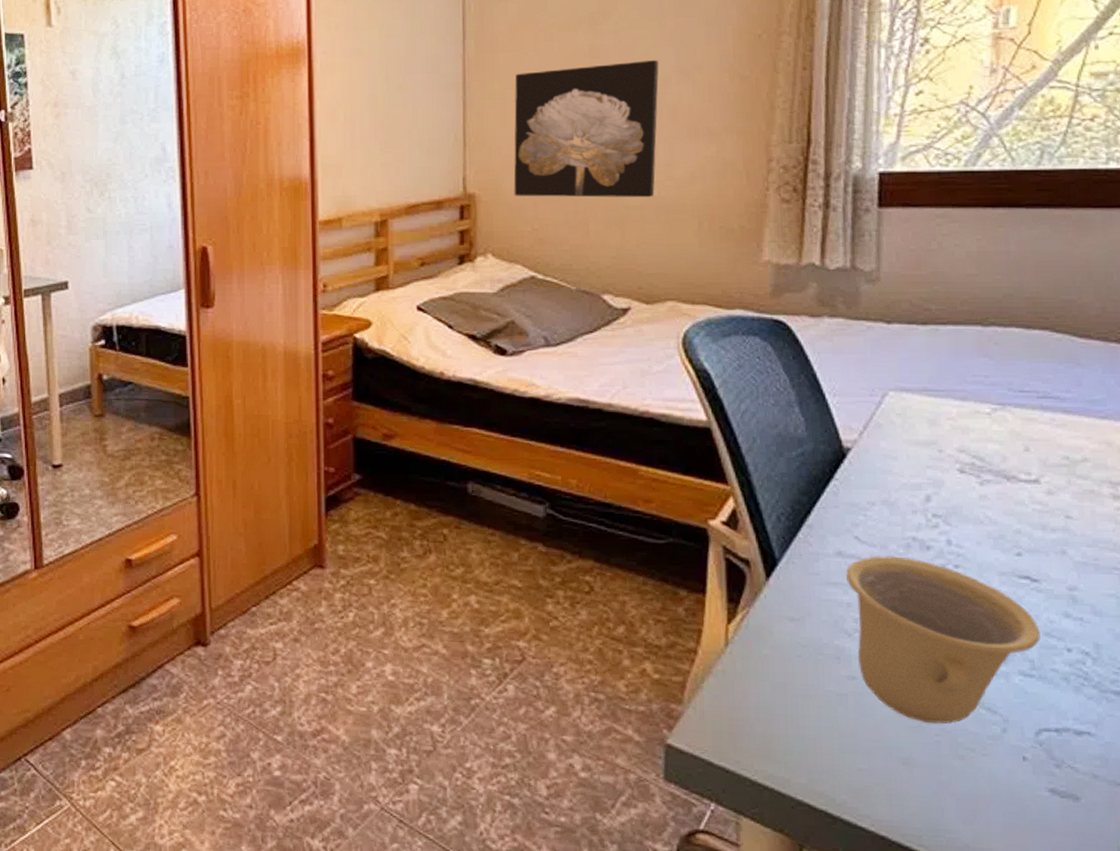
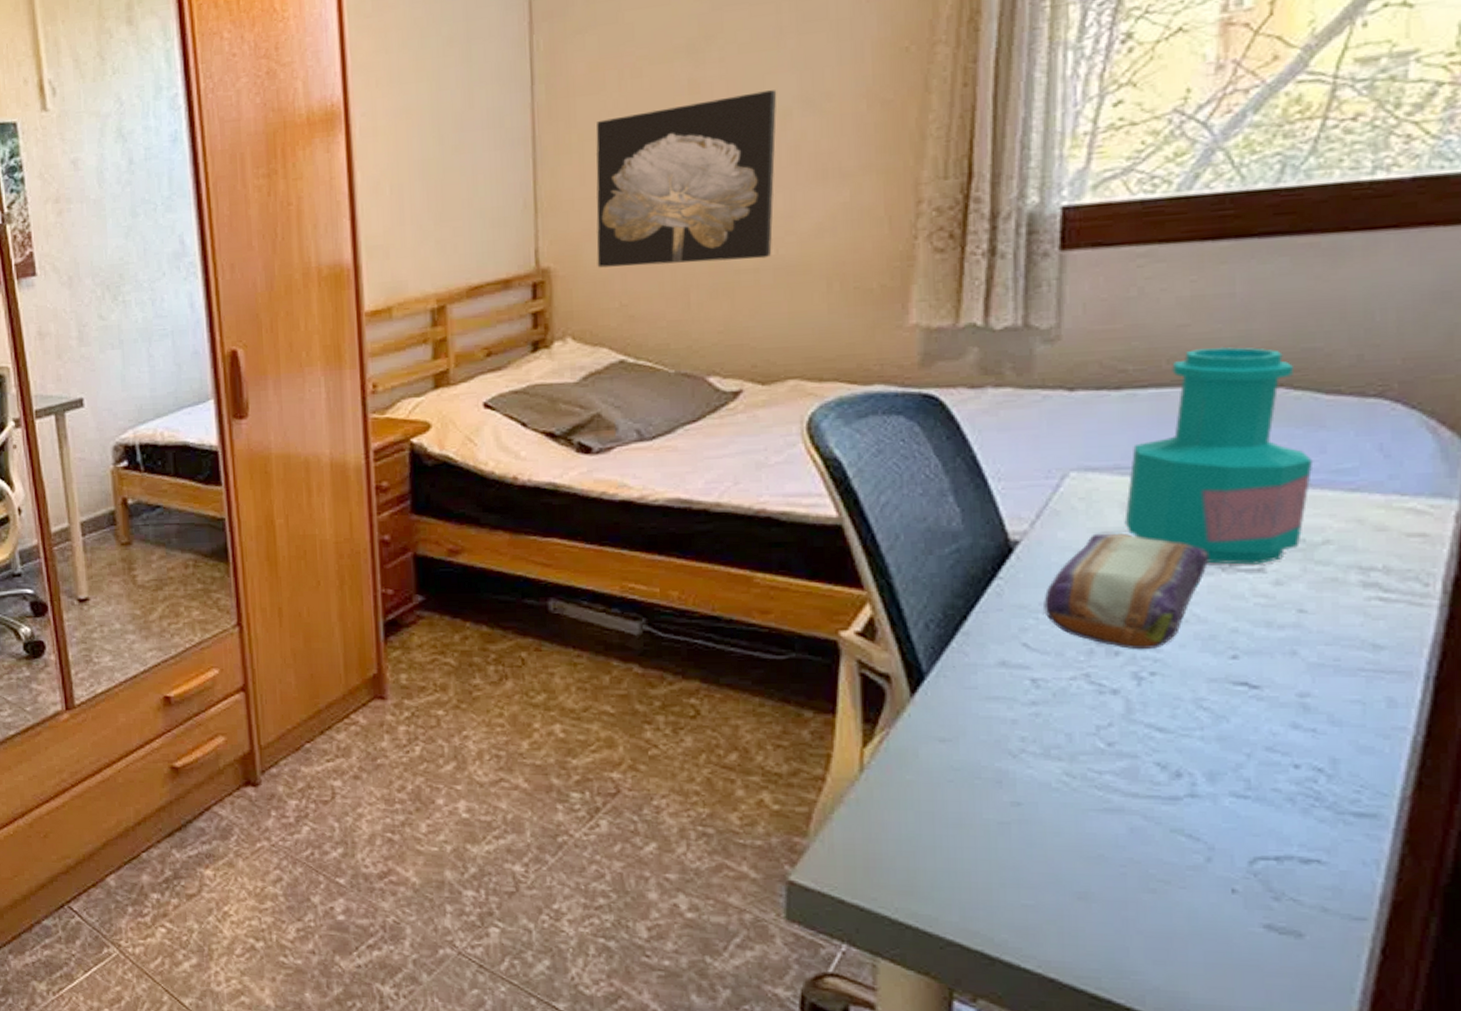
cup: present [846,555,1041,724] -> none [1011,664,1260,853]
pencil case: none [870,444,997,546] -> present [1044,533,1208,650]
bottle: none [932,294,1073,476] -> present [1124,346,1314,565]

